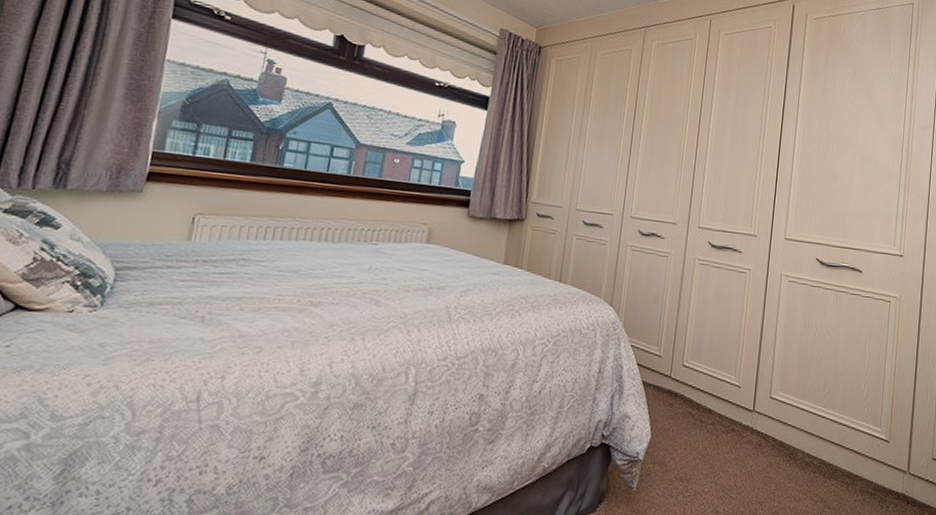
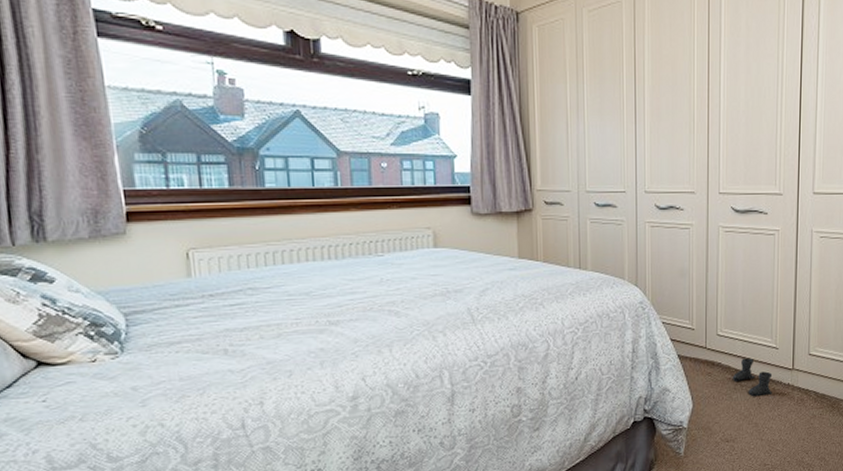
boots: none [693,393,733,436] -> present [732,358,773,397]

